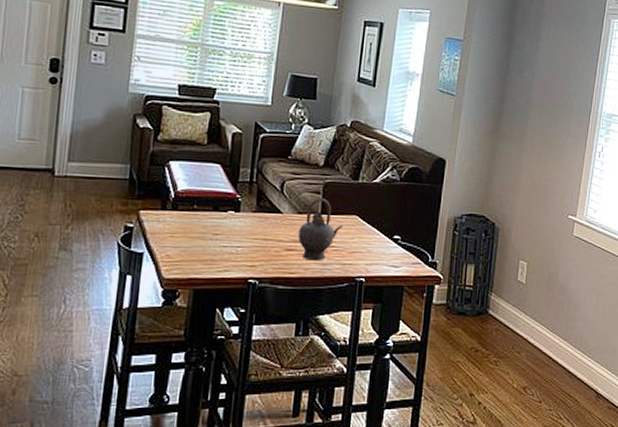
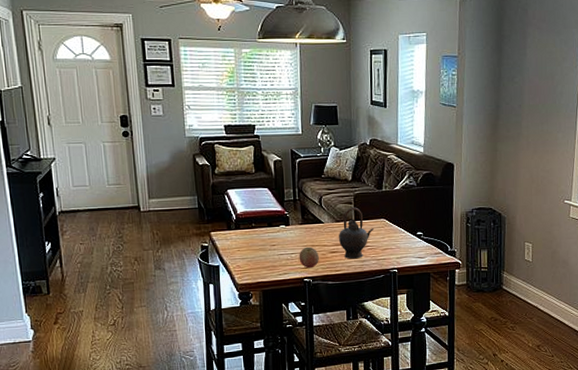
fruit: none [245,240,271,267] -> present [299,246,319,269]

